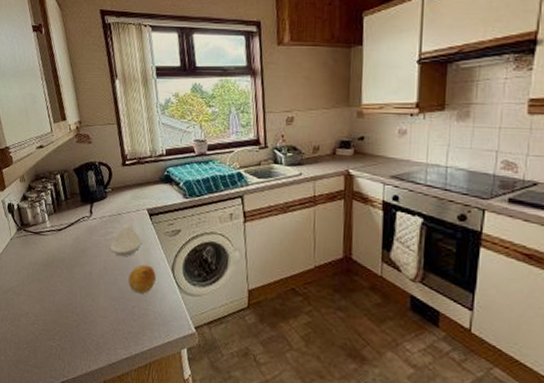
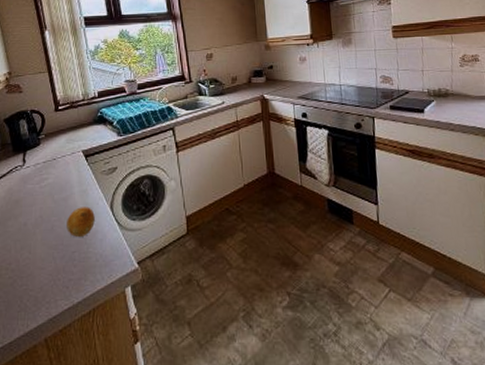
spoon rest: present [110,224,143,257] -> none [45,168,80,202]

